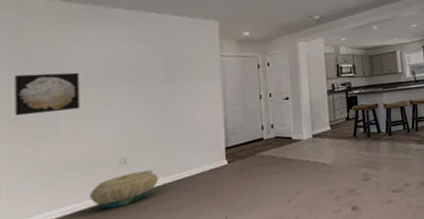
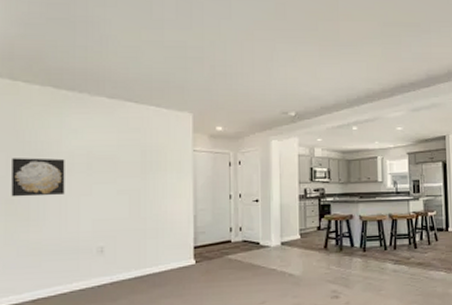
basket: present [90,169,159,210] -> none [71,261,131,295]

